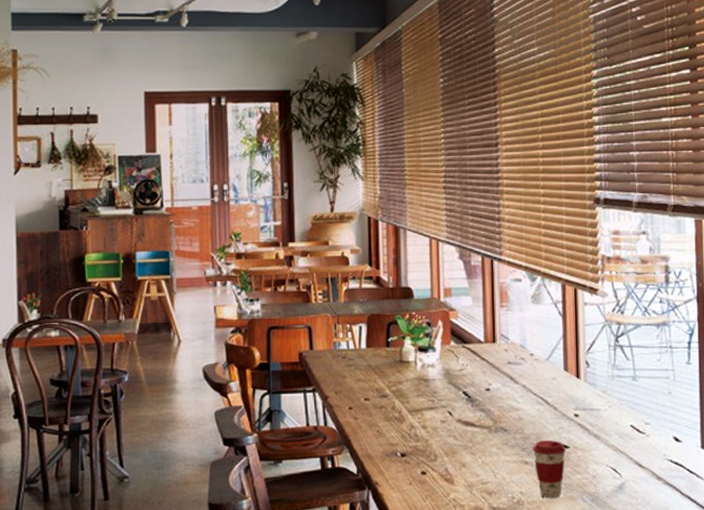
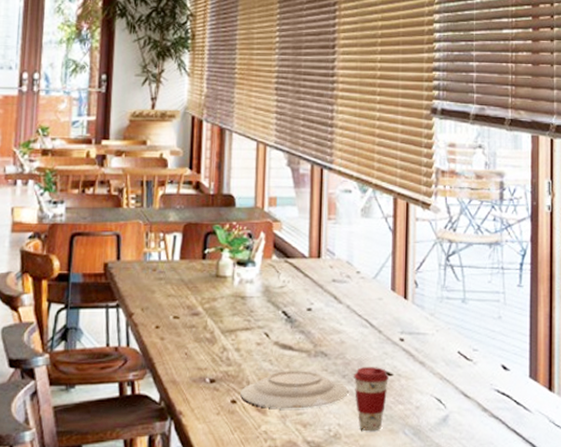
plate: none [429,445,529,479] -> present [240,371,349,408]

